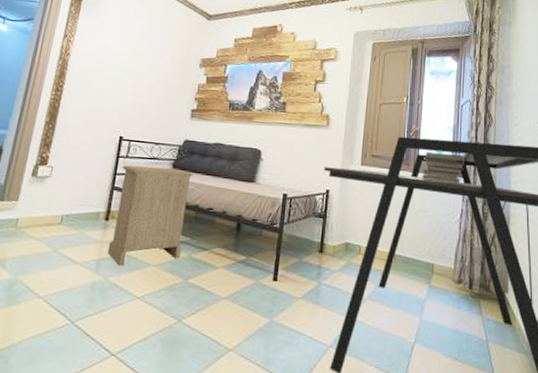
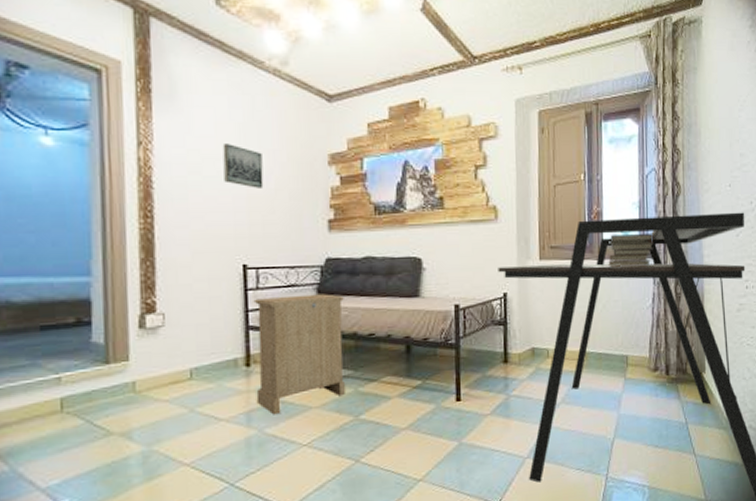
wall art: none [119,42,152,79] -> present [222,144,264,188]

